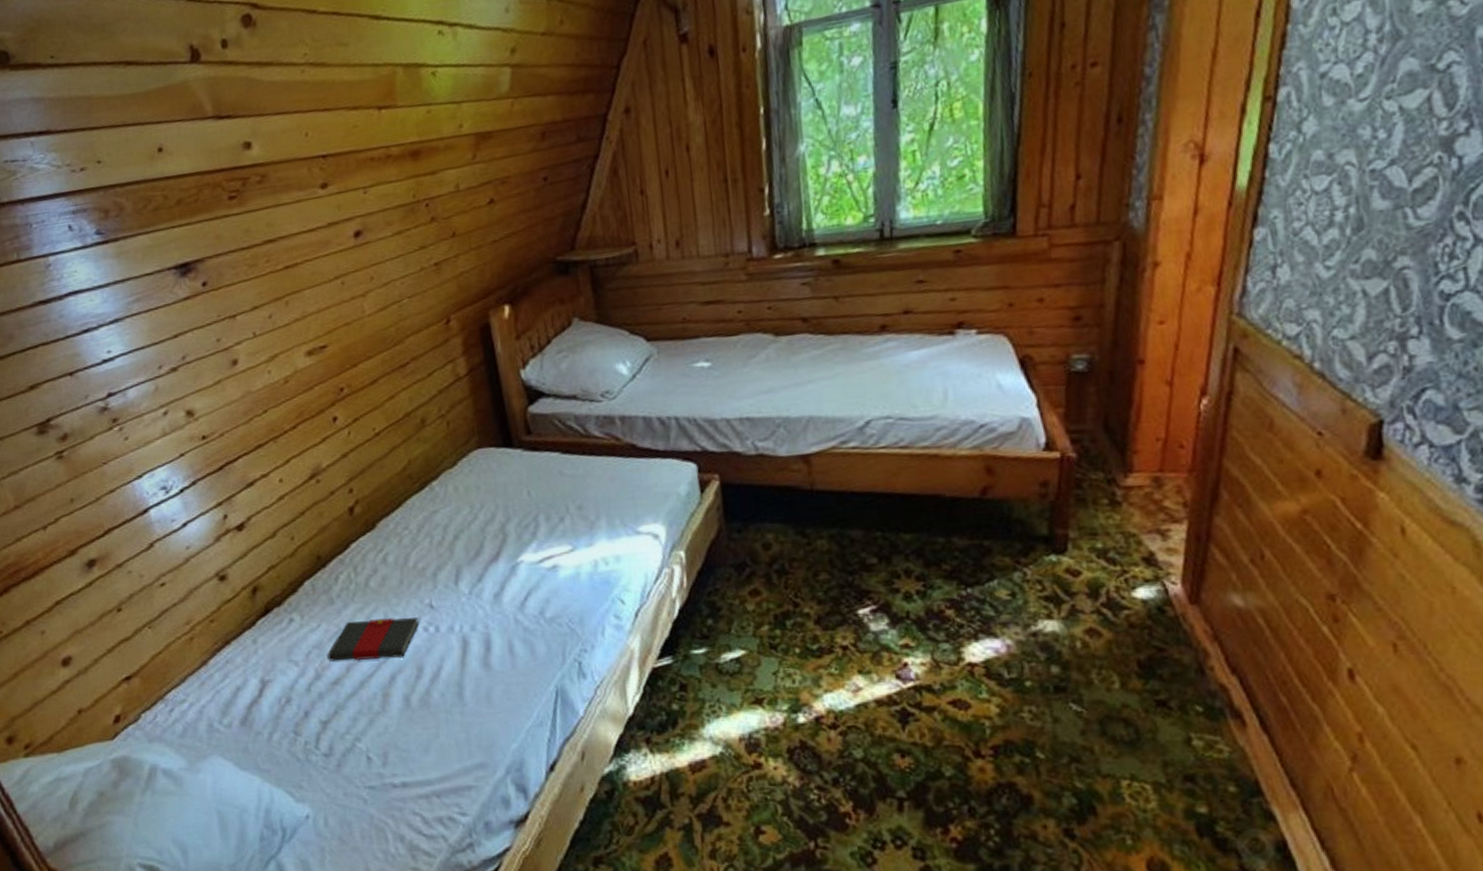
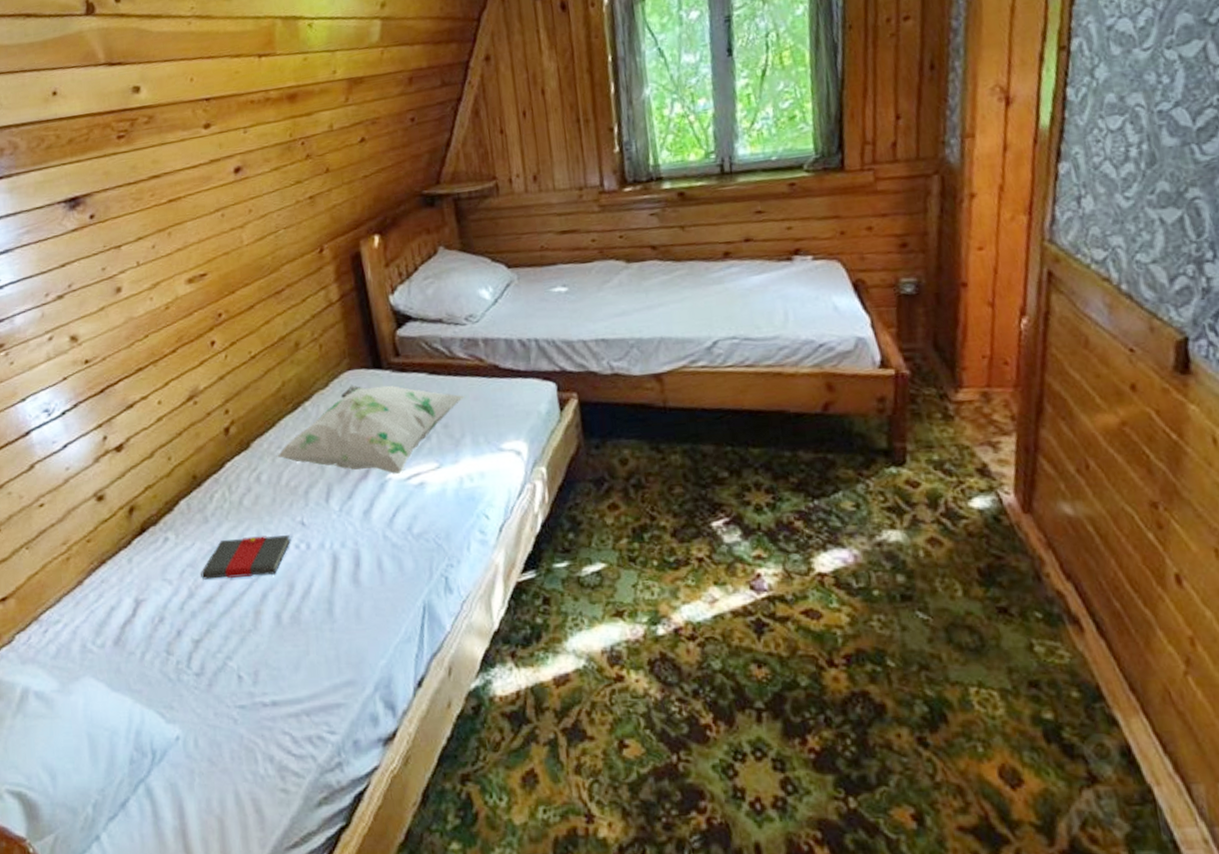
decorative pillow: none [404,464,601,557] -> present [277,385,466,474]

